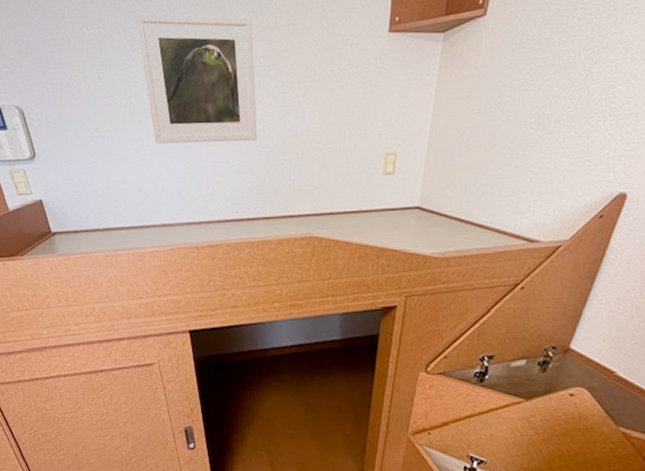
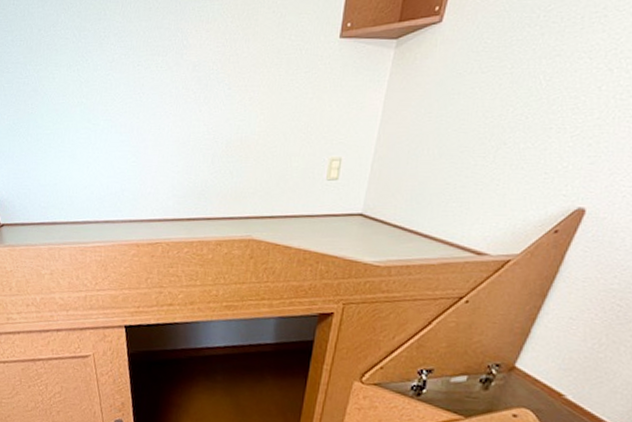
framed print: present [135,13,258,144] -> none [90,16,204,143]

